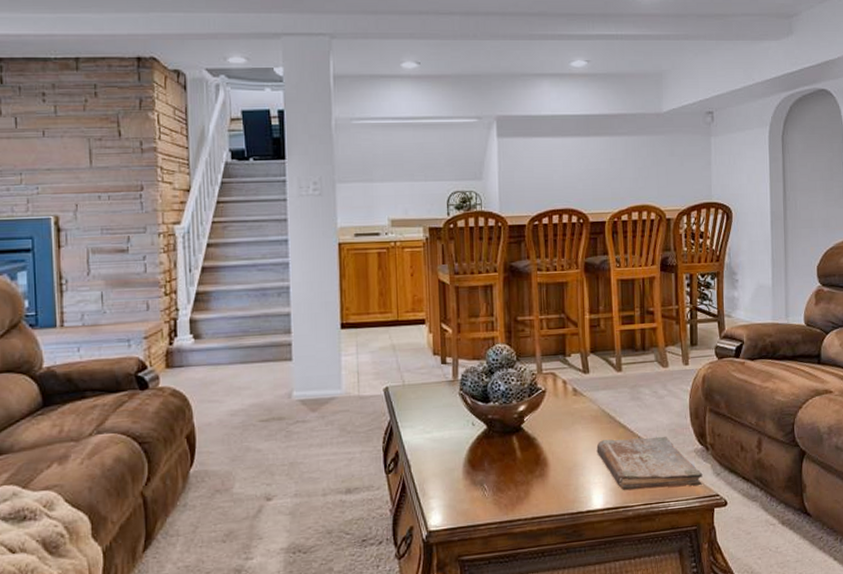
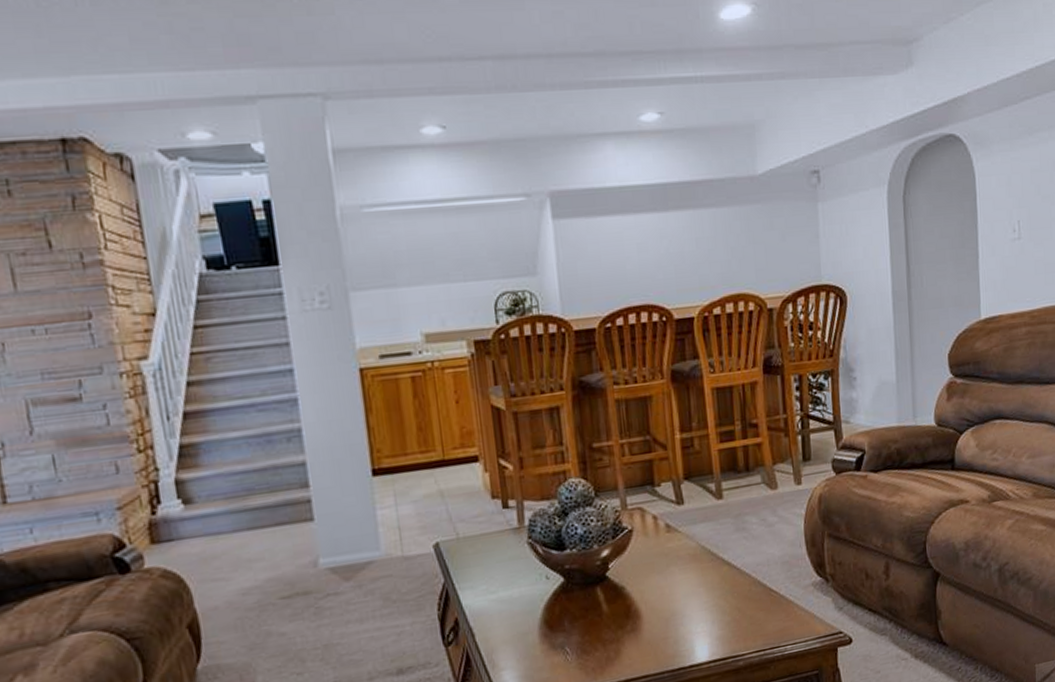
book: present [596,436,703,490] -> none [697,570,823,638]

